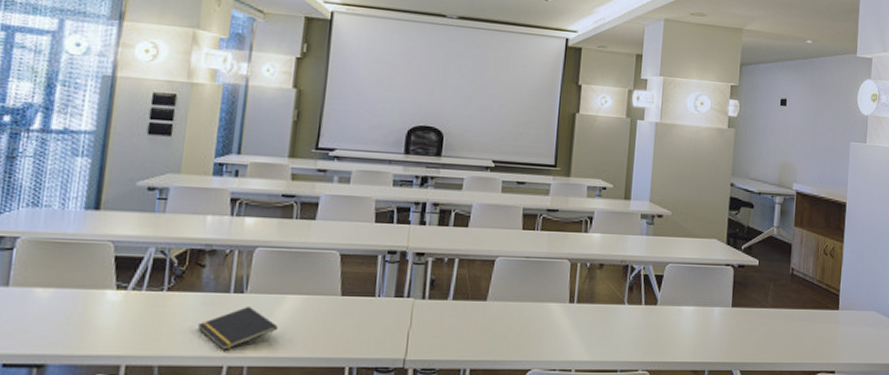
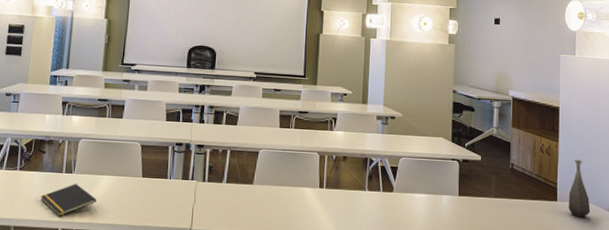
bottle: none [850,262,874,327] -> present [568,159,591,217]

